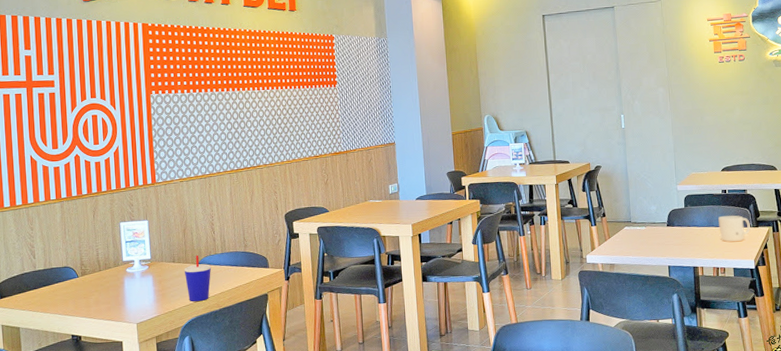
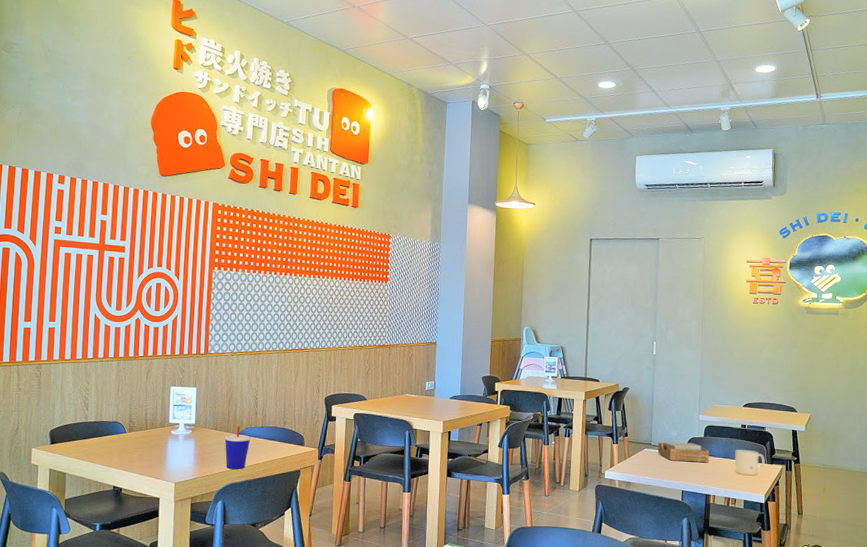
napkin holder: none [637,215,693,237] -> present [657,442,710,463]

